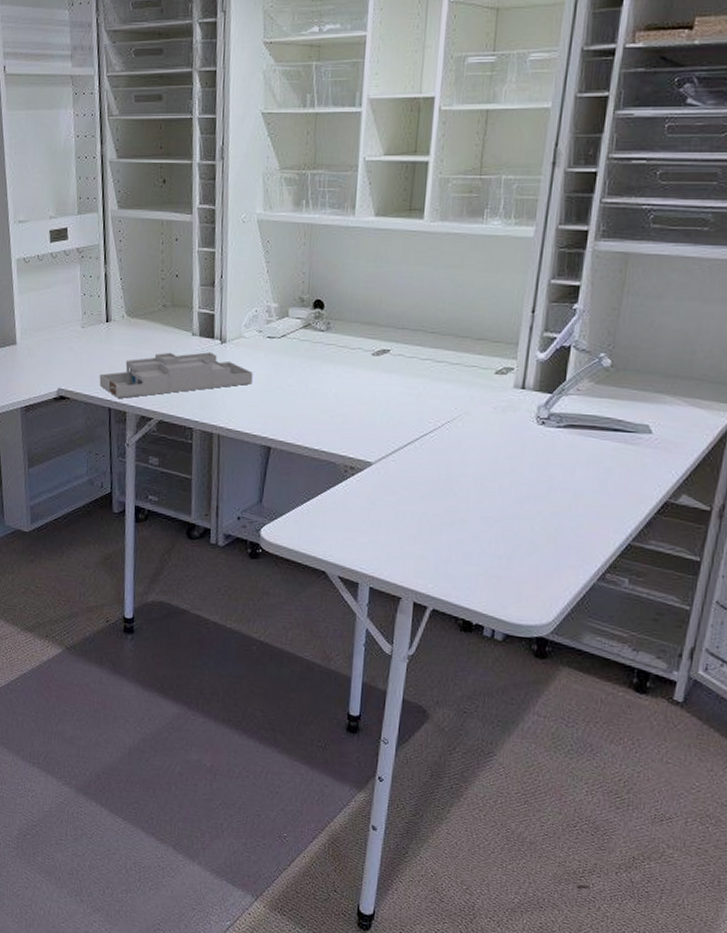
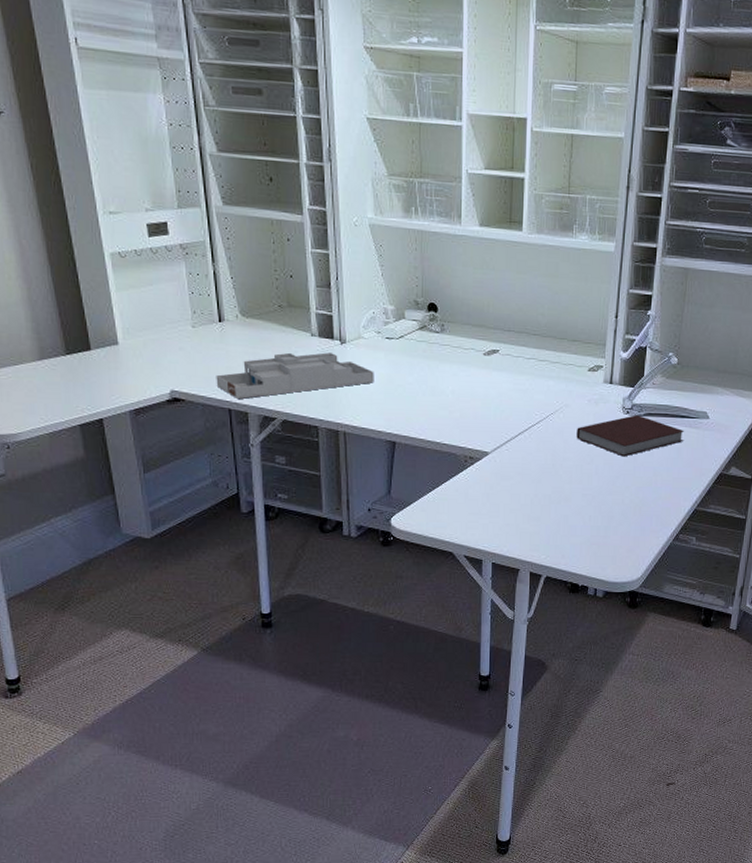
notebook: none [477,426,618,476] -> present [576,415,685,457]

